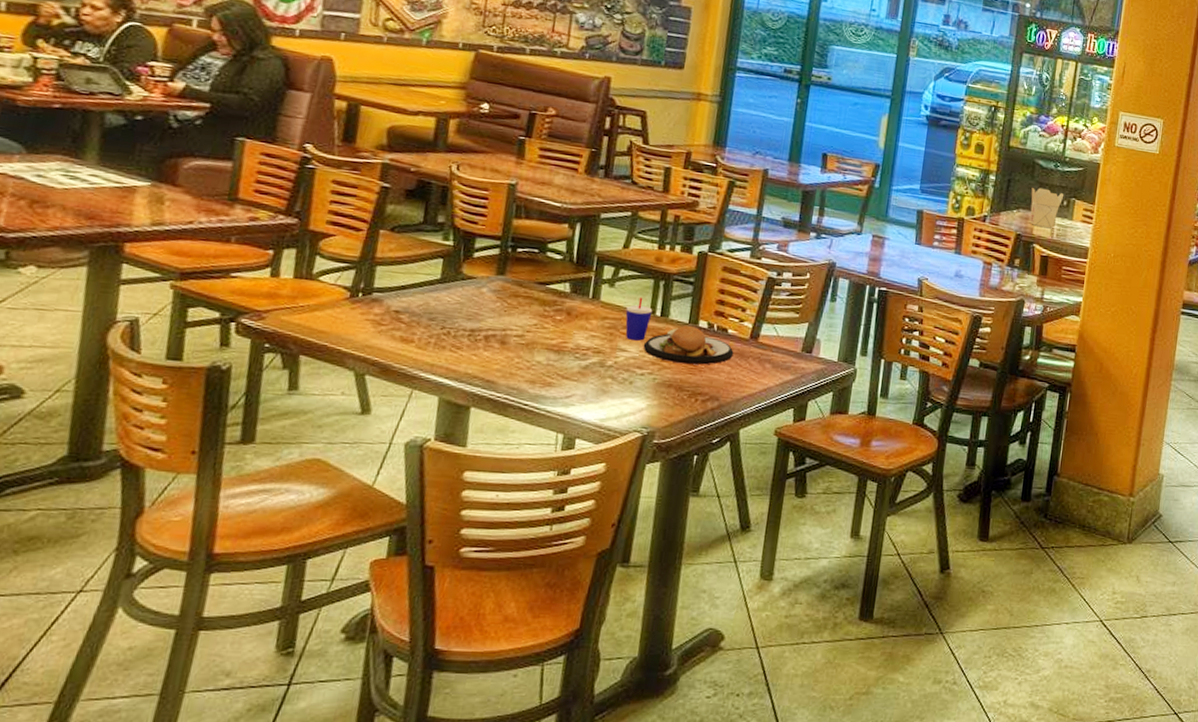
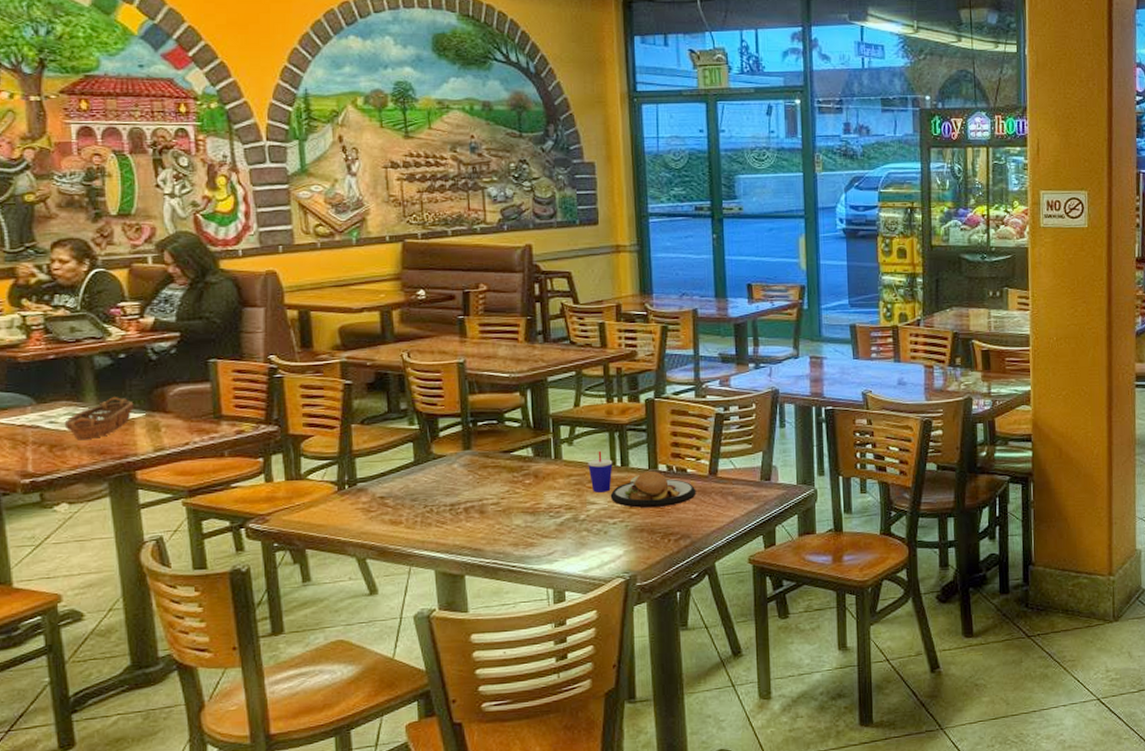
basket: none [53,159,140,201] -> present [64,397,134,440]
takeout container: present [1029,188,1064,229] -> none [961,282,996,322]

